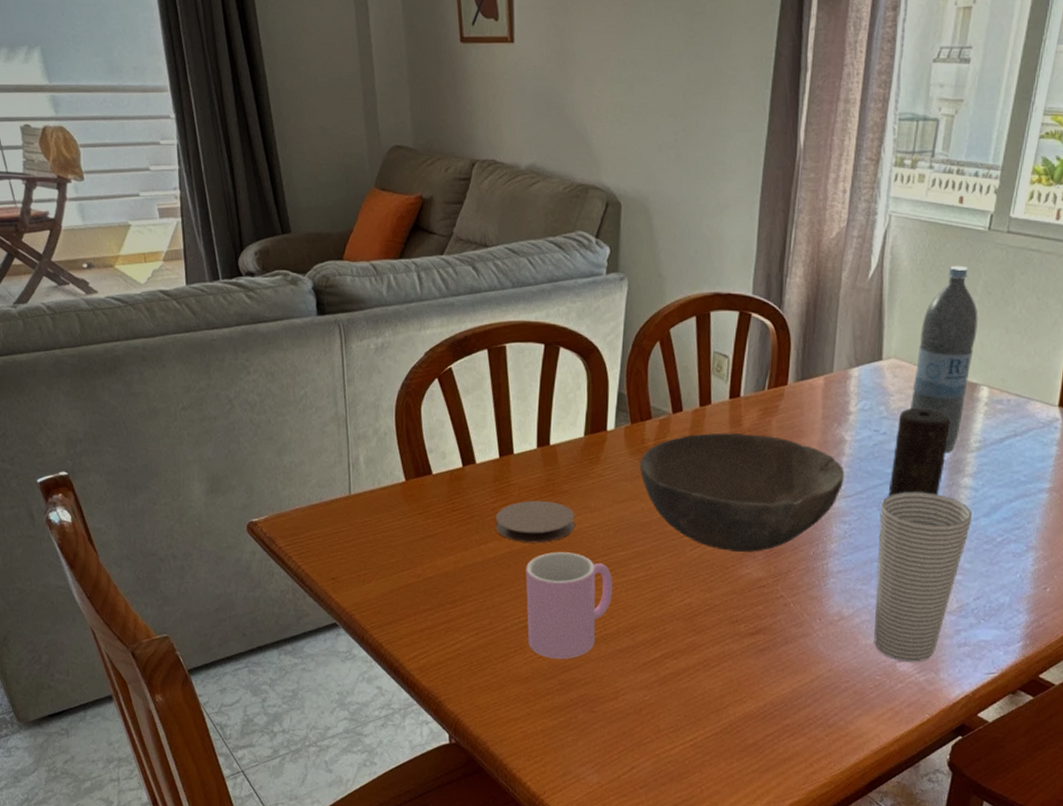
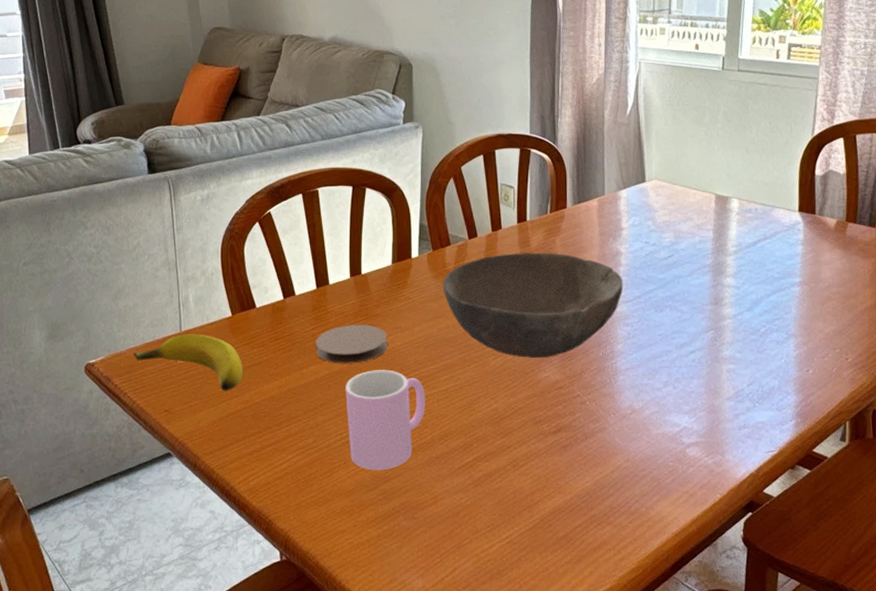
banana: none [299,498,417,563] -> present [133,334,243,391]
cup: present [874,491,973,662] -> none [657,293,738,447]
candle: present [887,407,951,497] -> none [662,220,710,299]
water bottle: present [910,265,978,454] -> none [674,99,723,259]

